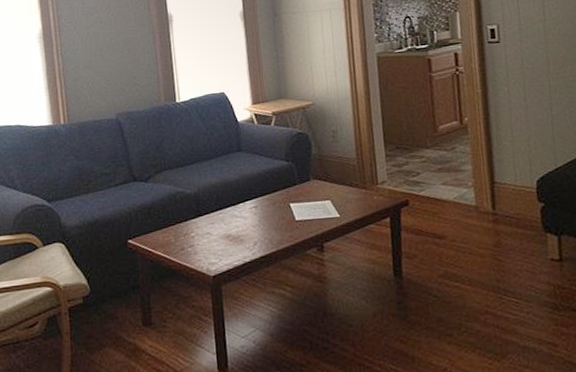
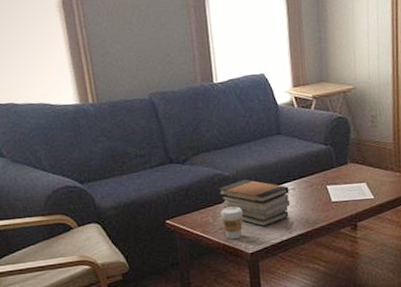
book stack: none [180,197,253,248] -> present [218,179,291,227]
coffee cup: none [182,225,205,261] -> present [221,206,243,240]

